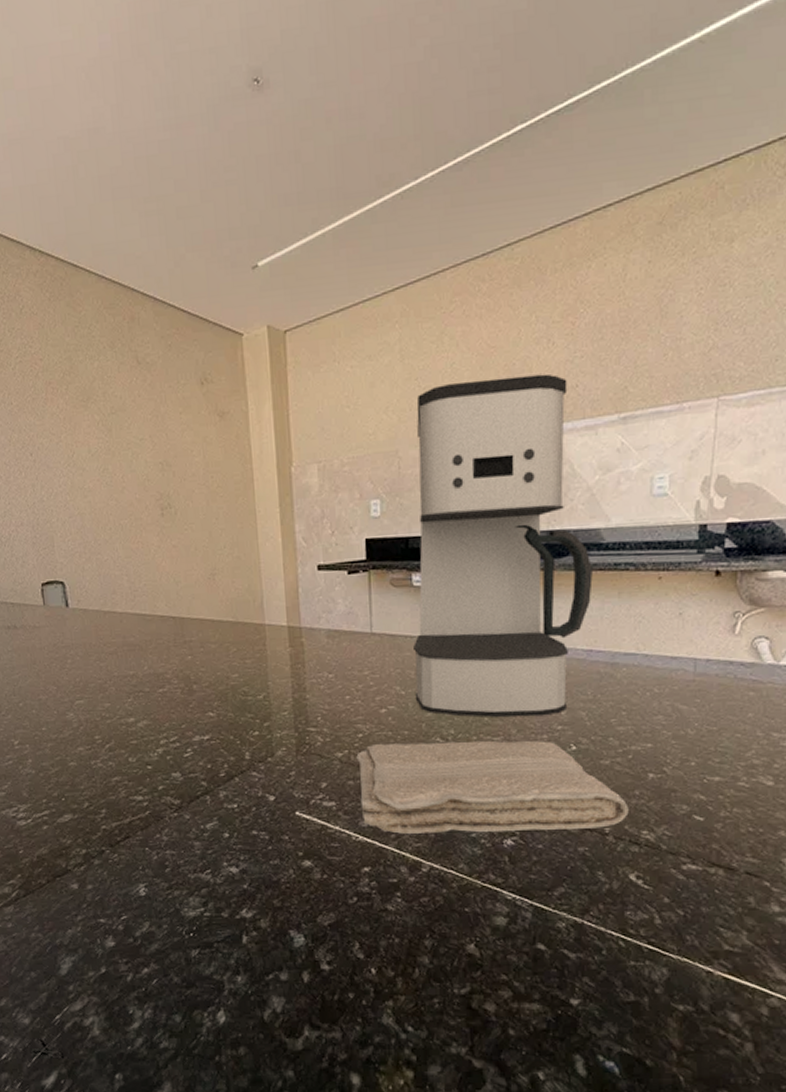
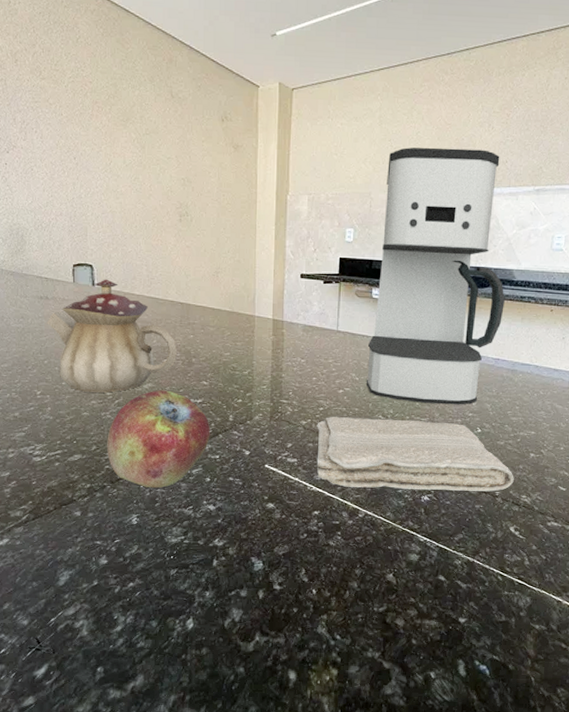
teapot: none [18,597,174,737] -> present [47,279,177,393]
fruit: none [100,727,224,849] -> present [107,390,210,488]

